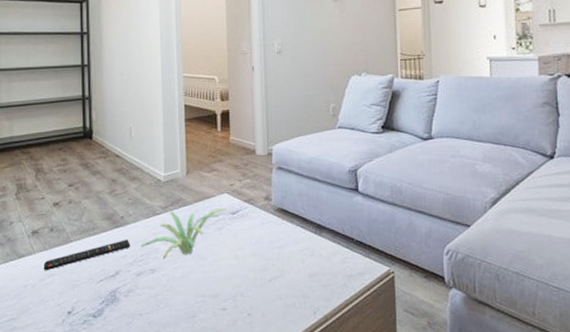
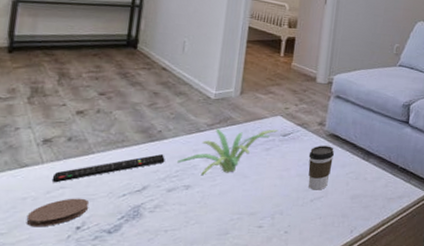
coaster: none [29,284,75,313] -> present [26,198,90,227]
coffee cup: none [259,221,286,269] -> present [308,145,335,190]

